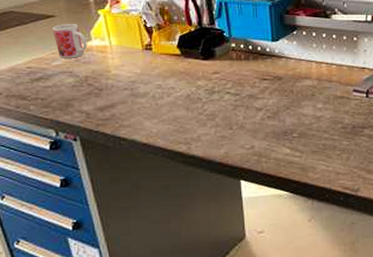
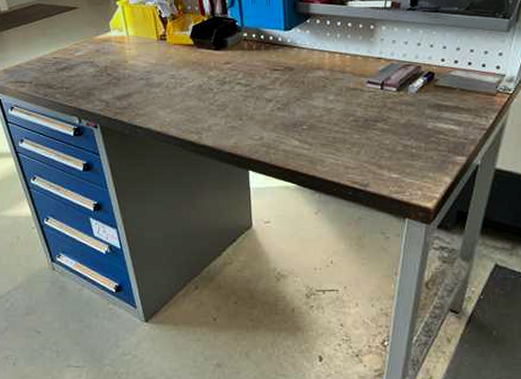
mug: present [53,24,87,58] -> none [75,15,106,49]

